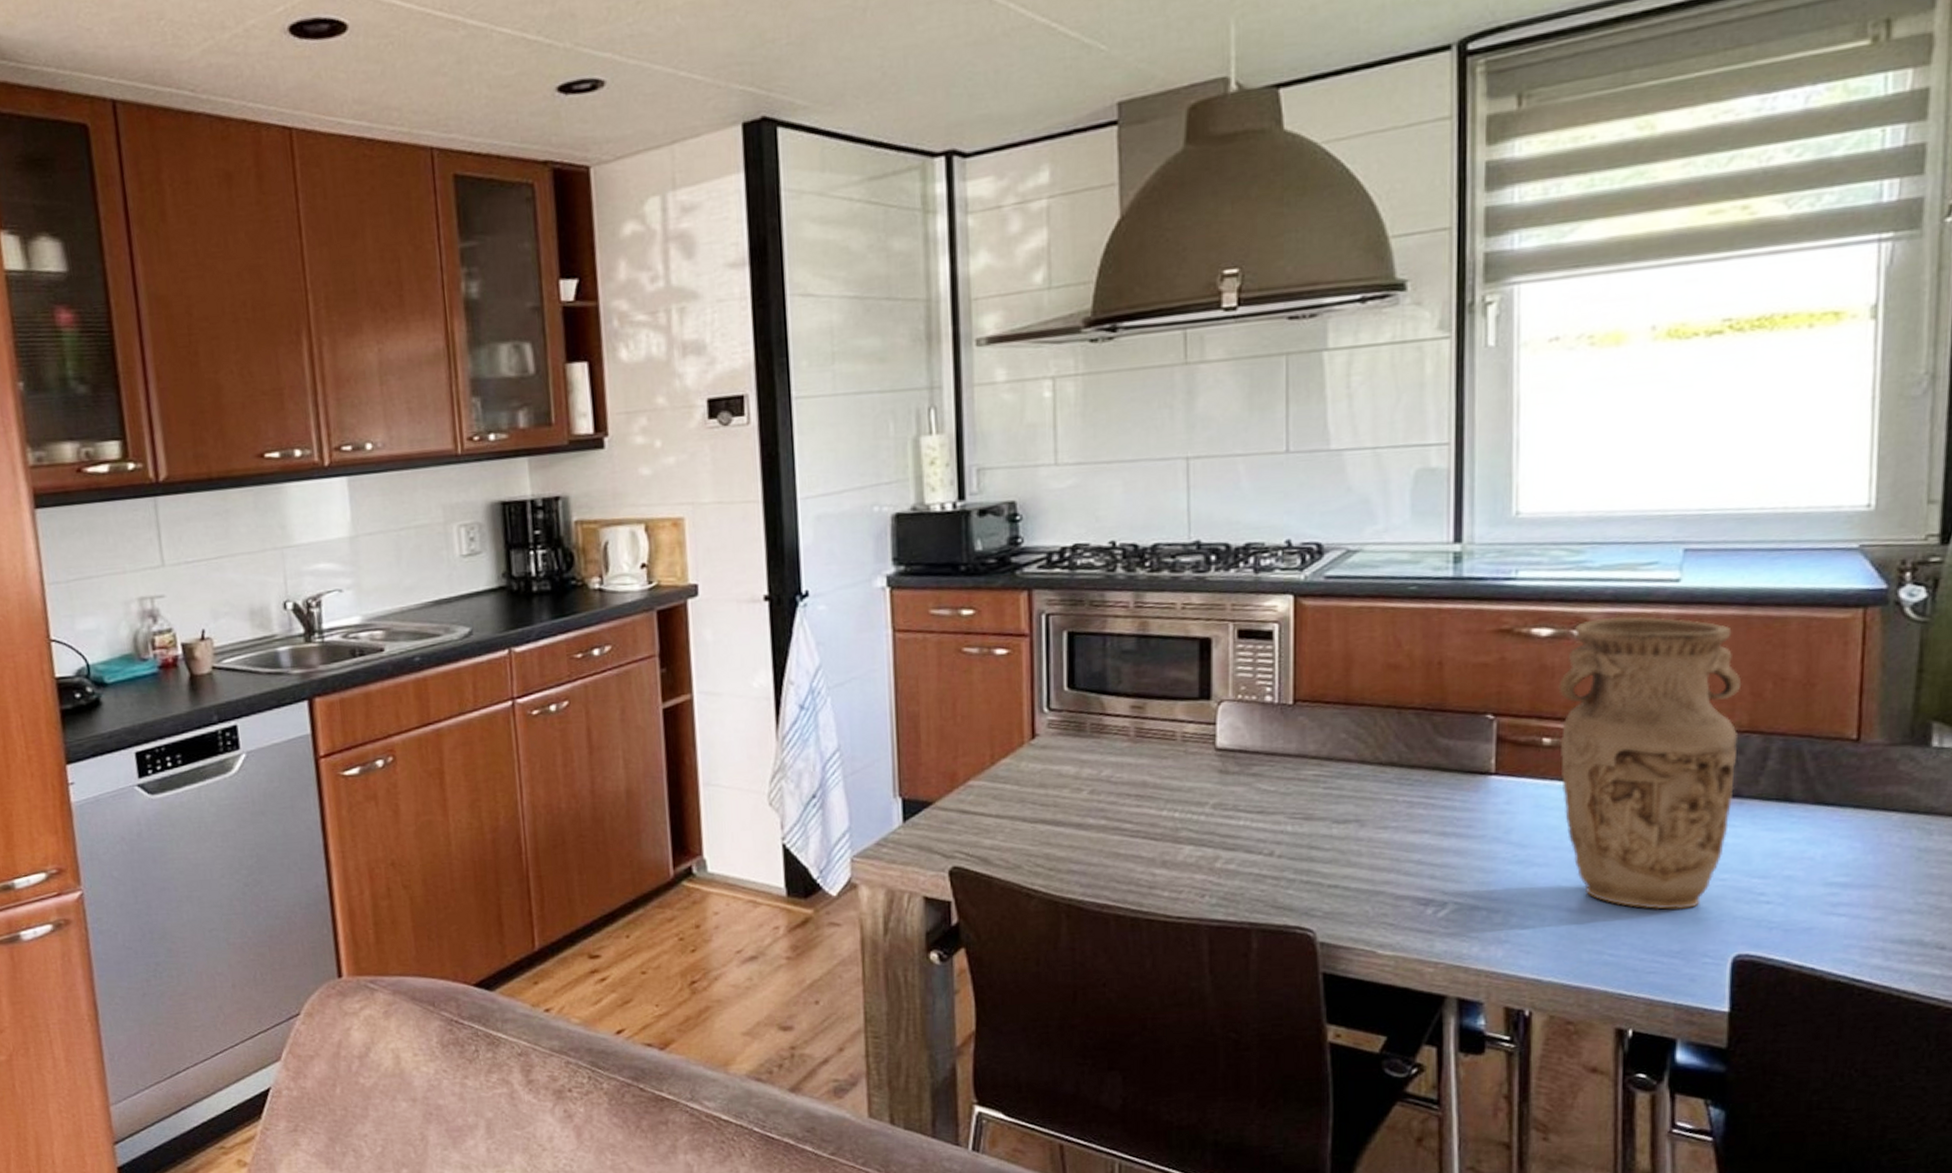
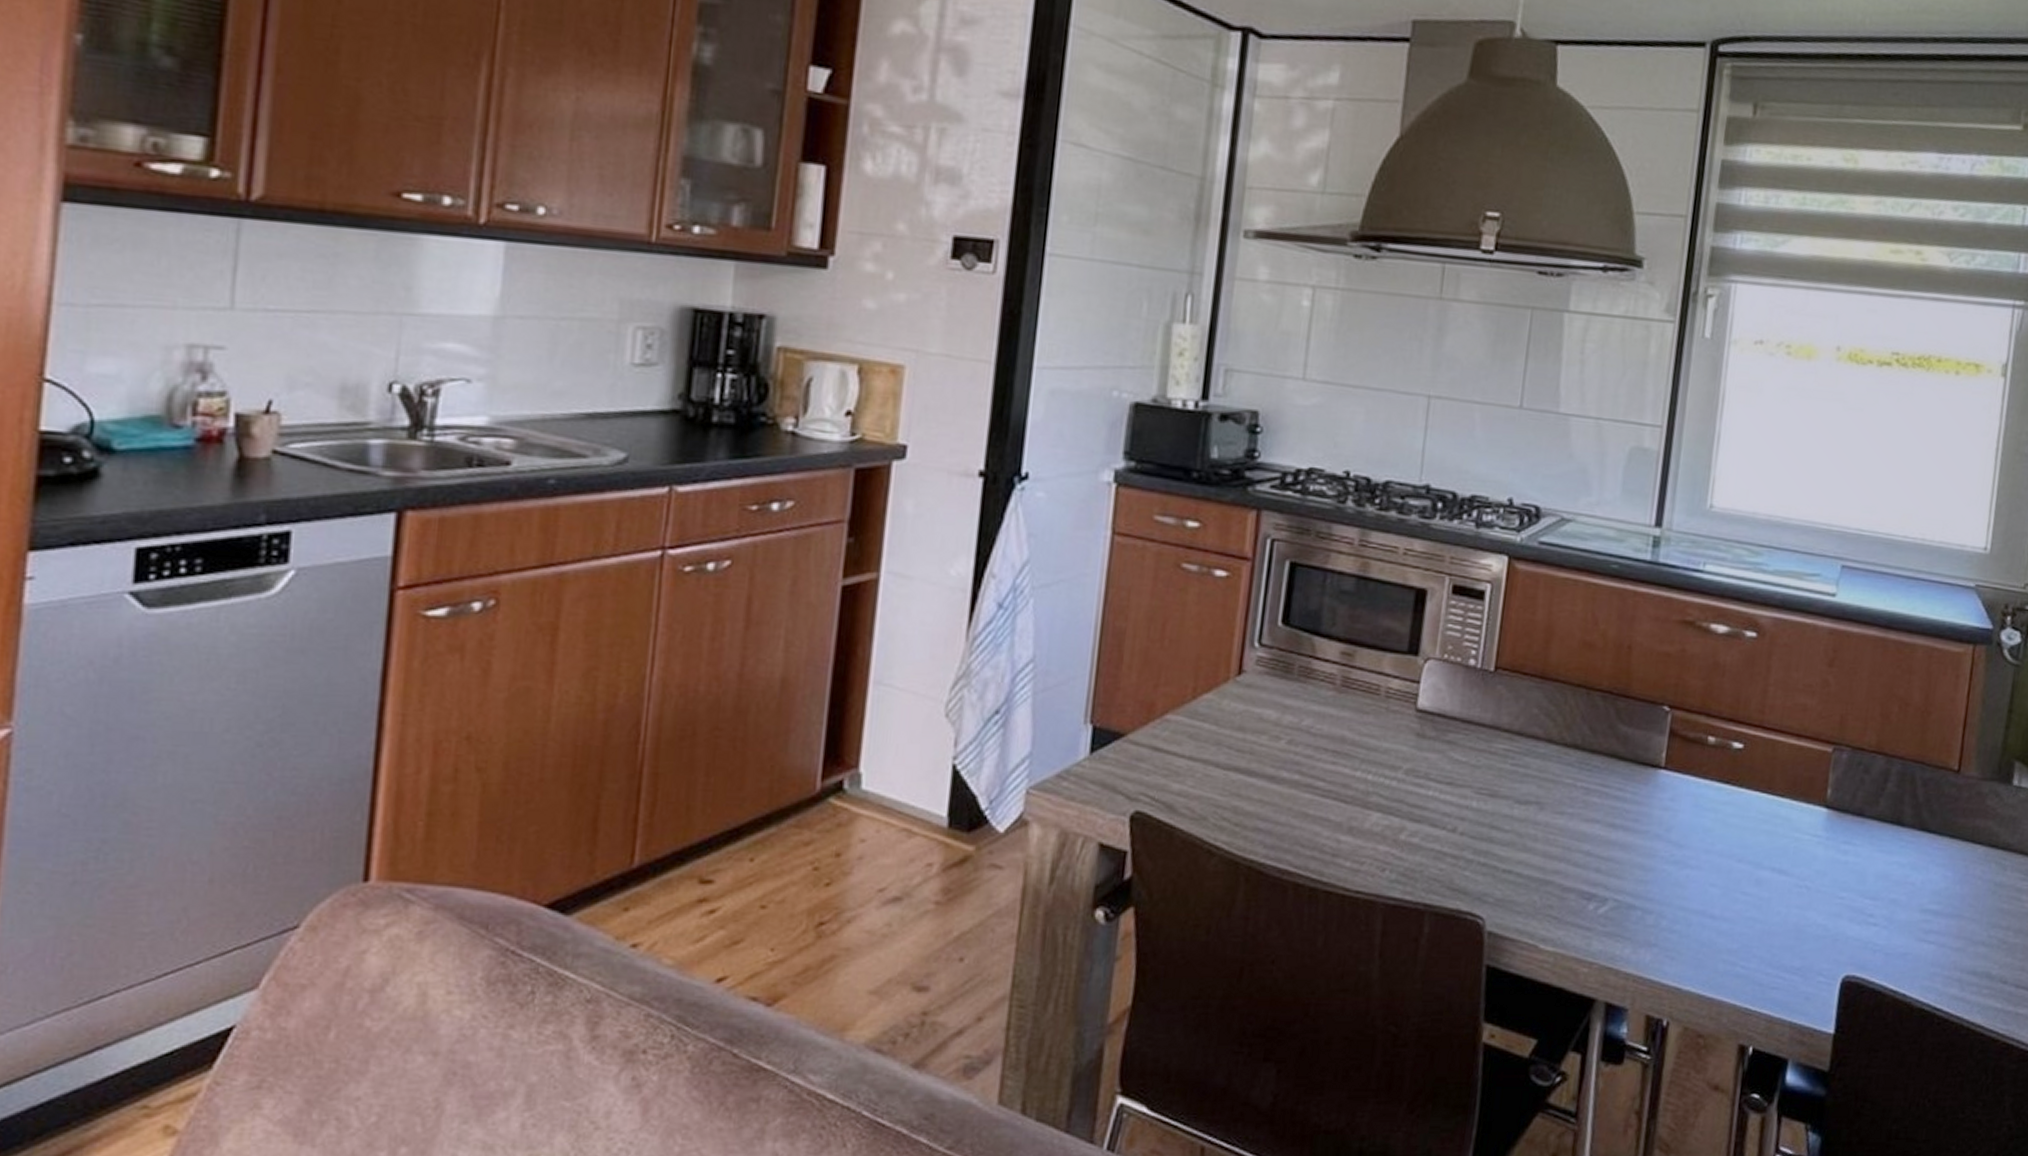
vase: present [1558,616,1741,910] -> none [1718,621,1874,926]

